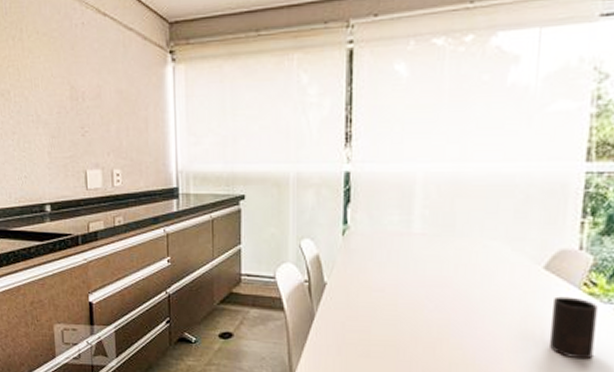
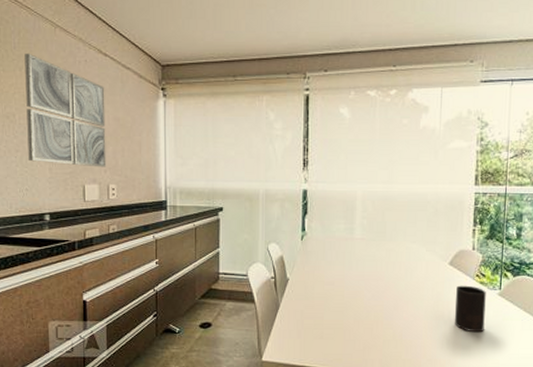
wall art: none [17,18,110,150] -> present [24,53,107,168]

